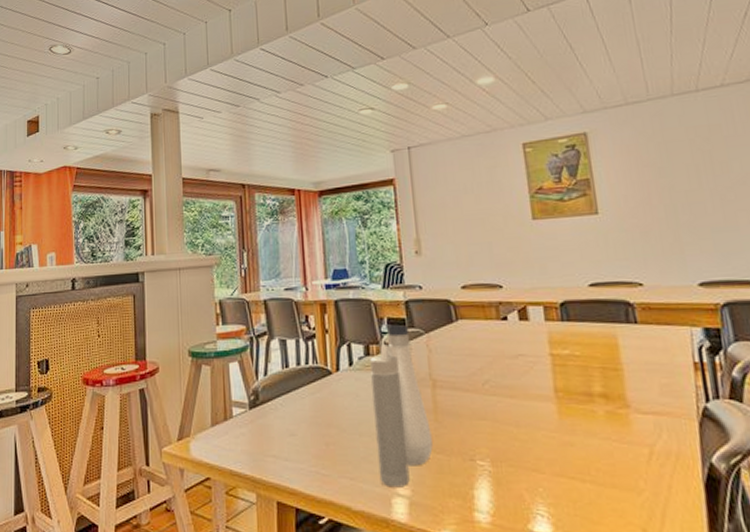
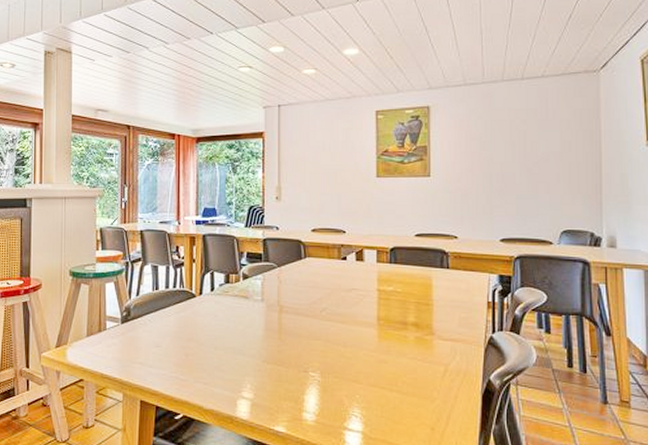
water bottle: present [370,324,433,488] -> none [228,258,275,392]

